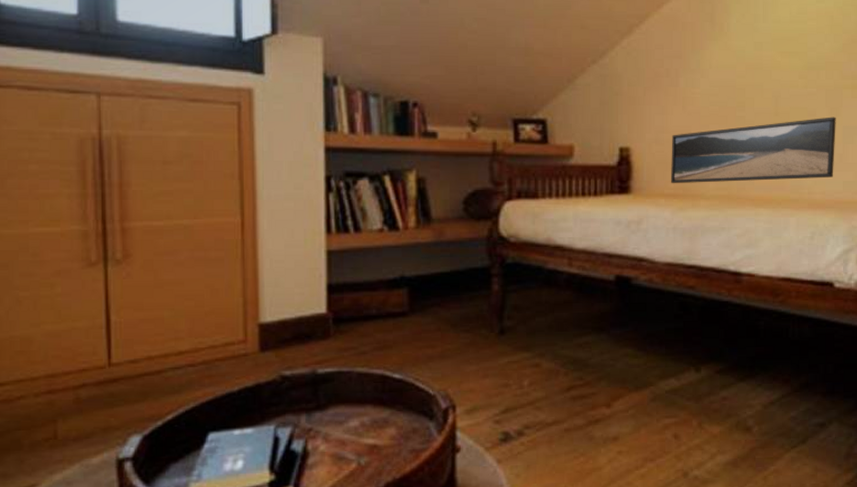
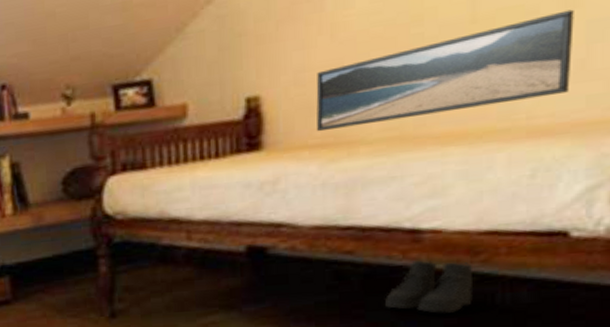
boots: none [716,298,774,344] -> present [385,260,472,315]

